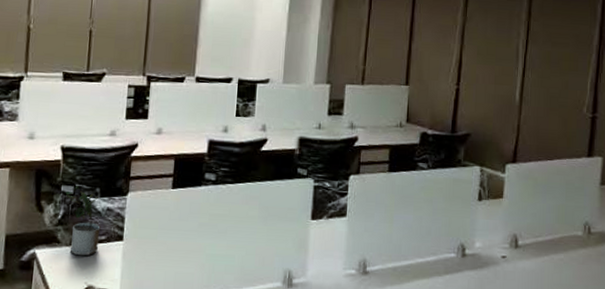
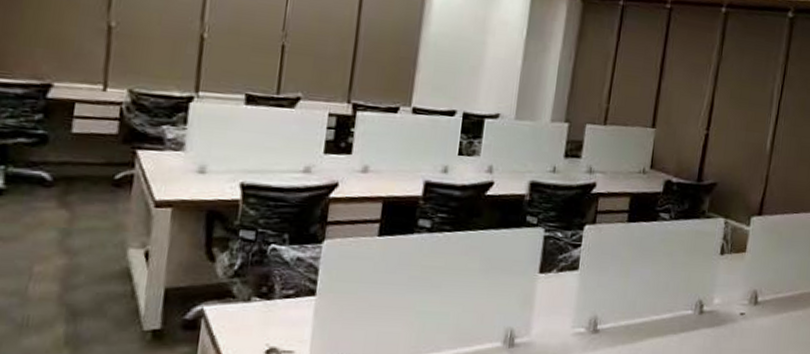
potted plant: present [66,186,101,256] -> none [245,231,288,314]

